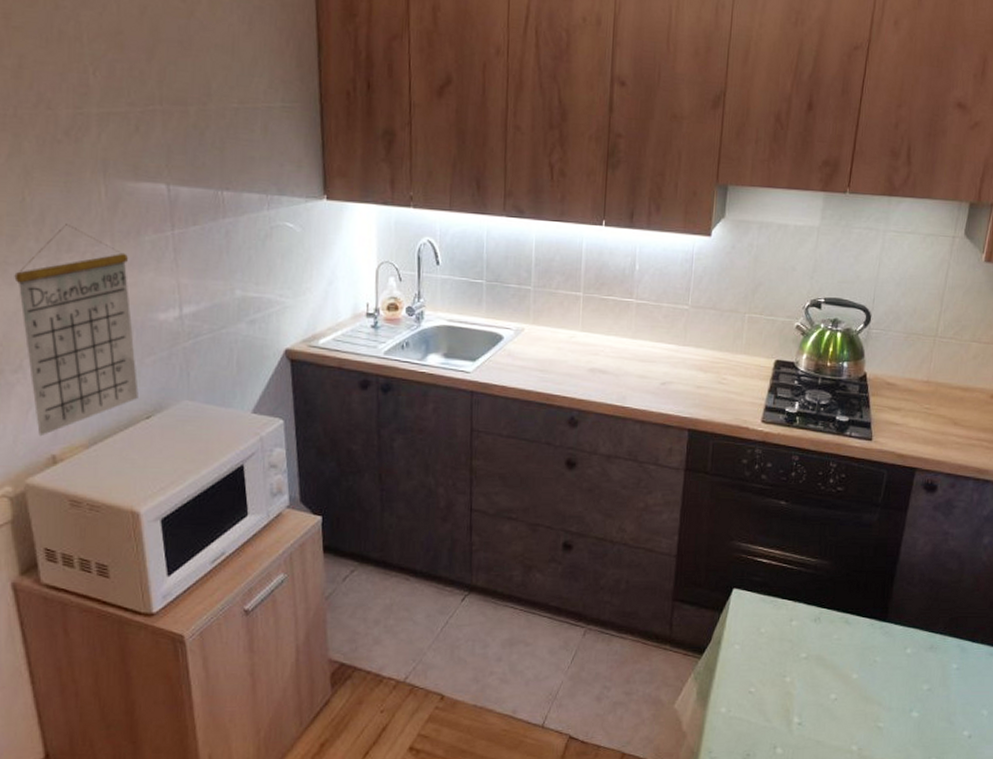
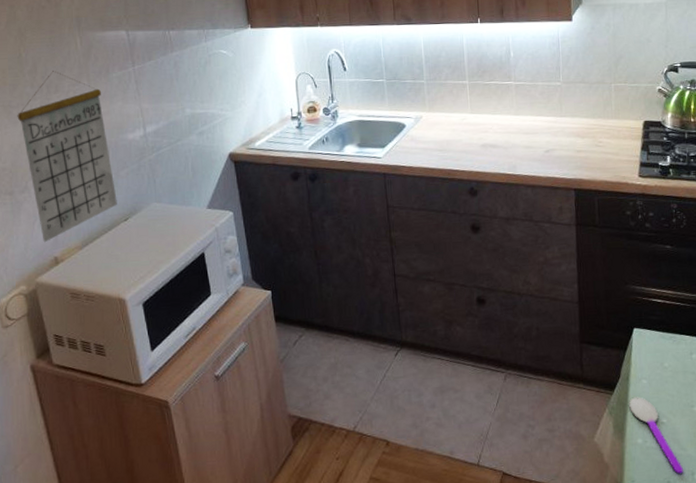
spoon: none [717,663,765,747] -> present [629,396,683,474]

